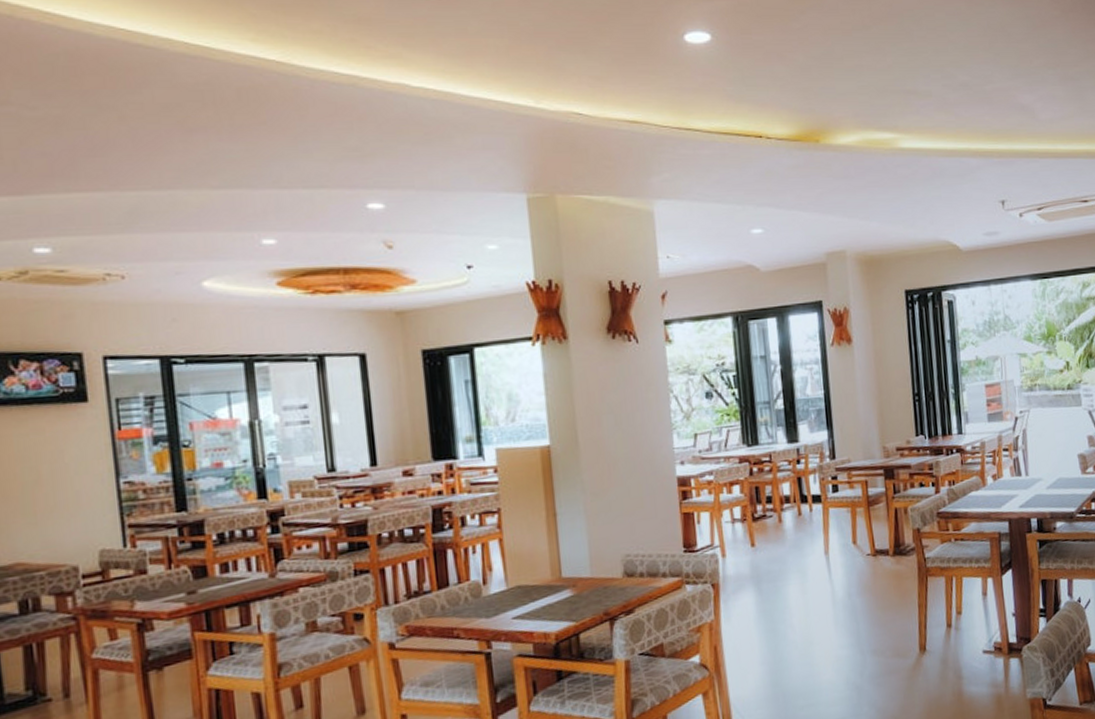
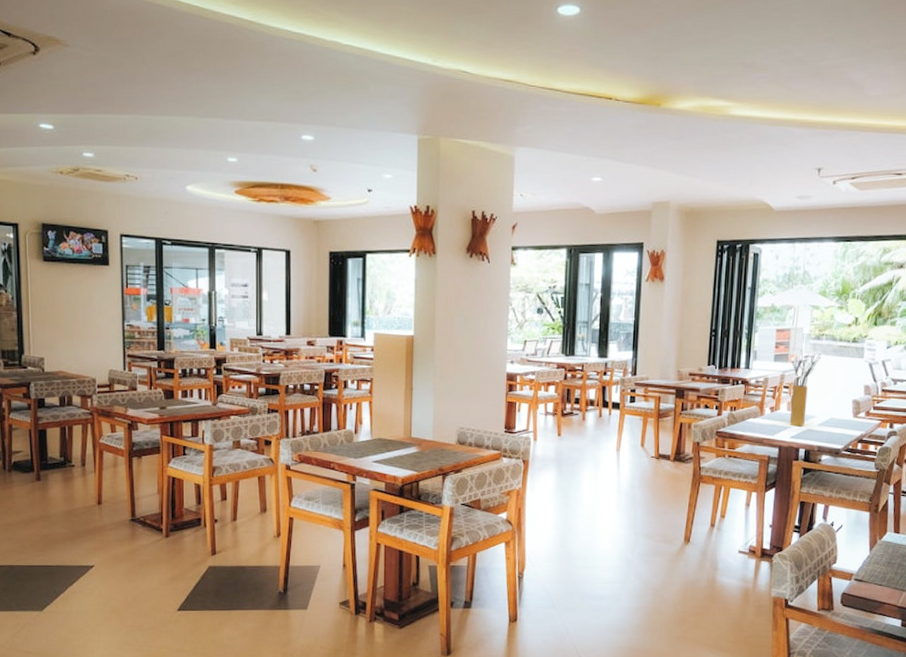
vase: none [1007,404,1038,494] -> present [789,349,822,427]

